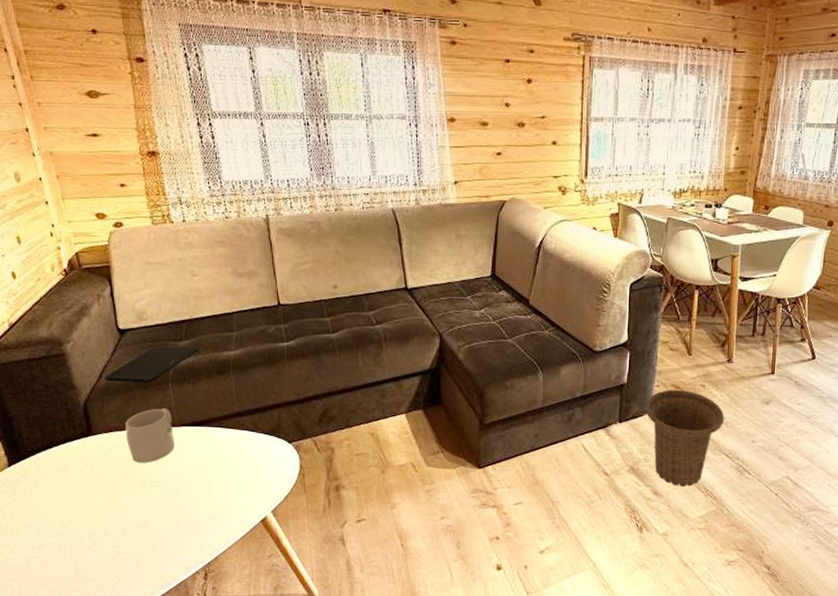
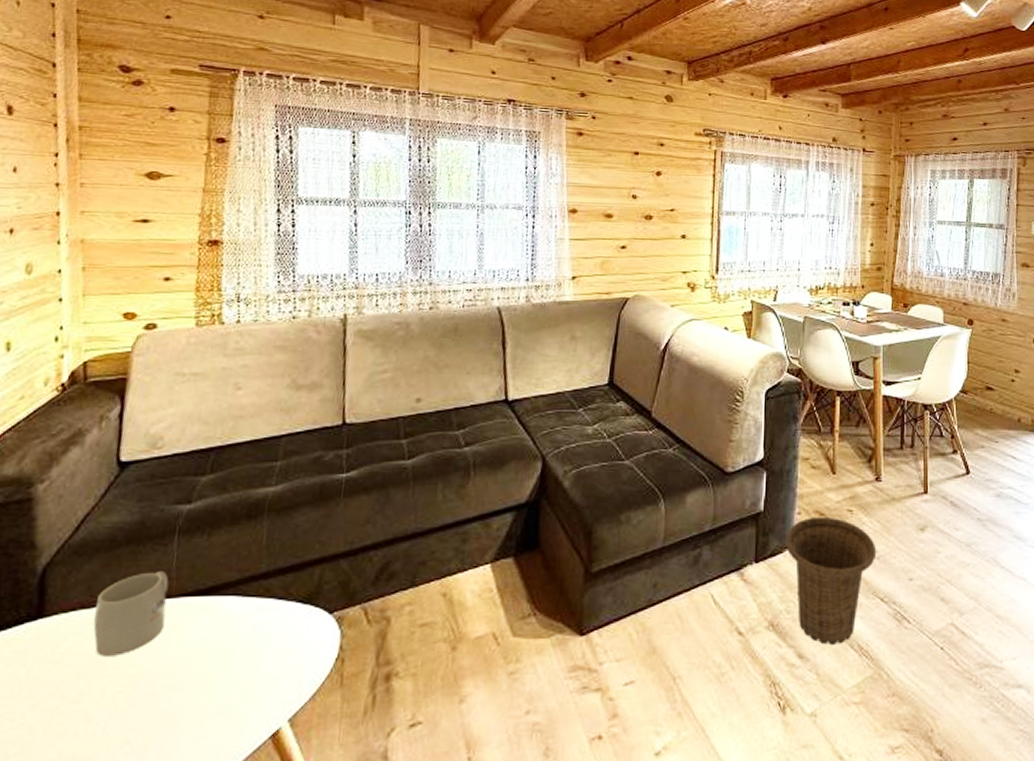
tablet: present [104,346,197,382] -> none [82,483,224,535]

